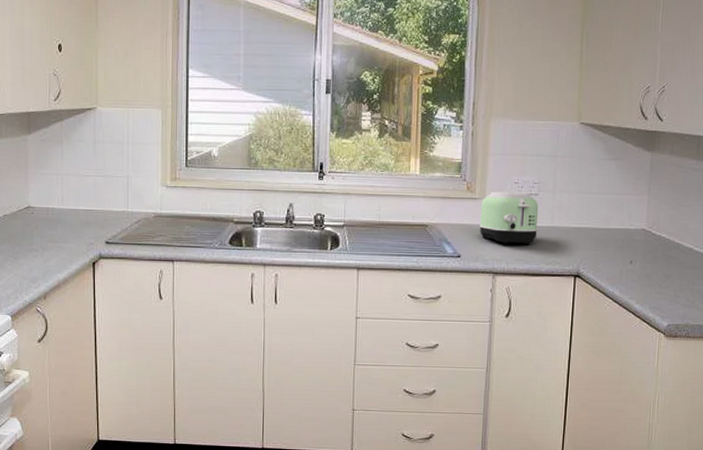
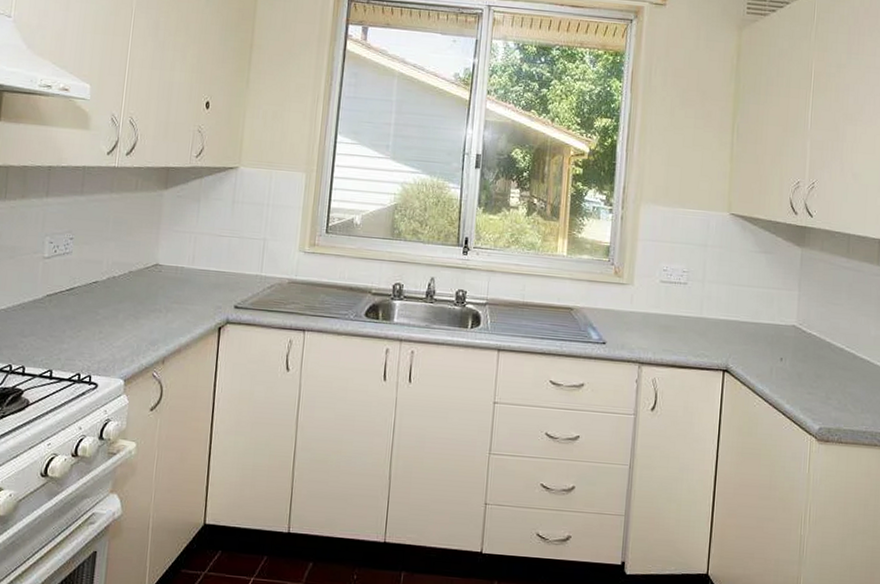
toaster: present [479,191,539,245] -> none [626,277,688,335]

